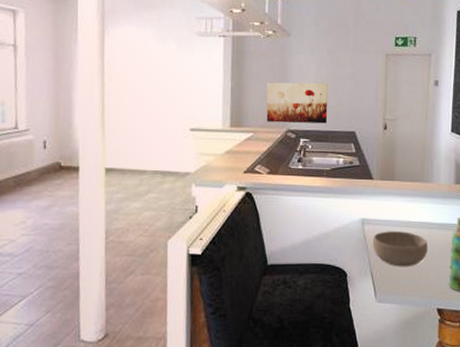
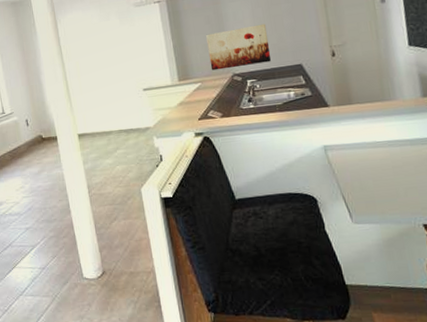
bowl: present [372,231,428,267] -> none [338,152,403,188]

